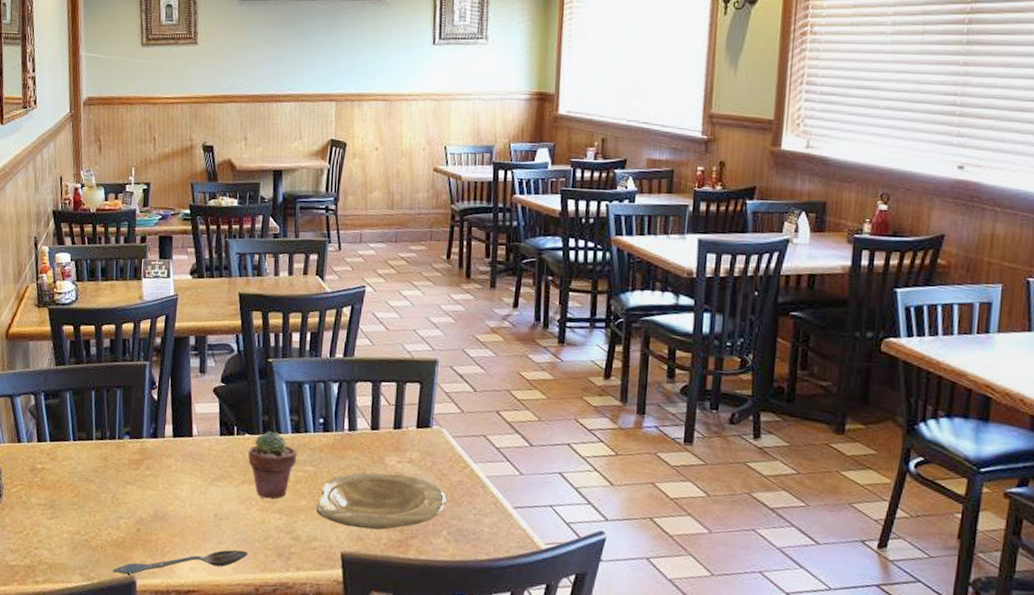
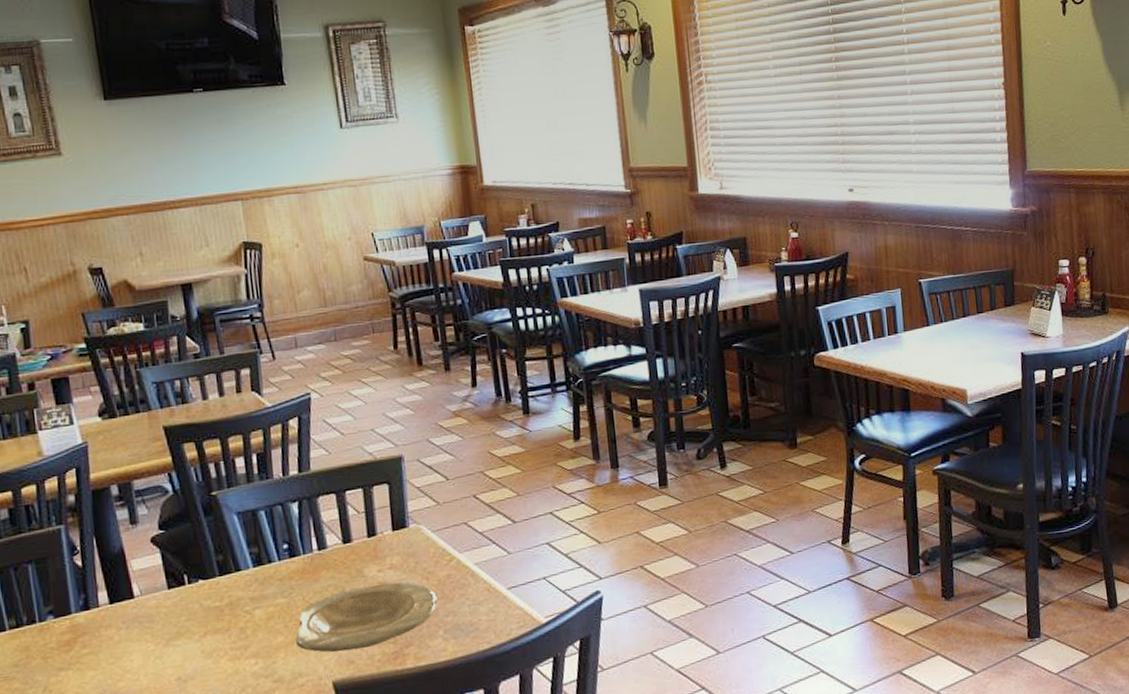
potted succulent: present [247,431,297,500] -> none [205,570,265,647]

